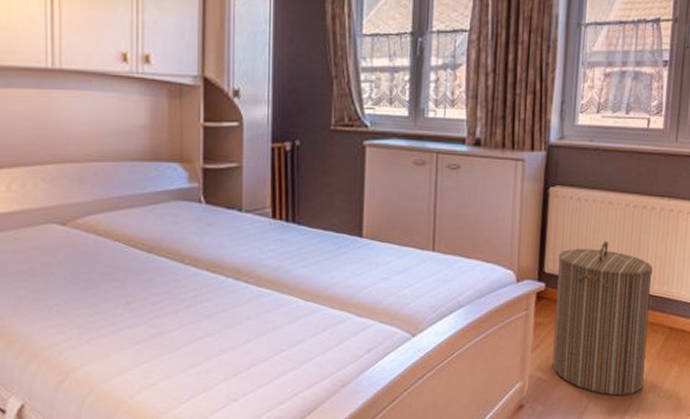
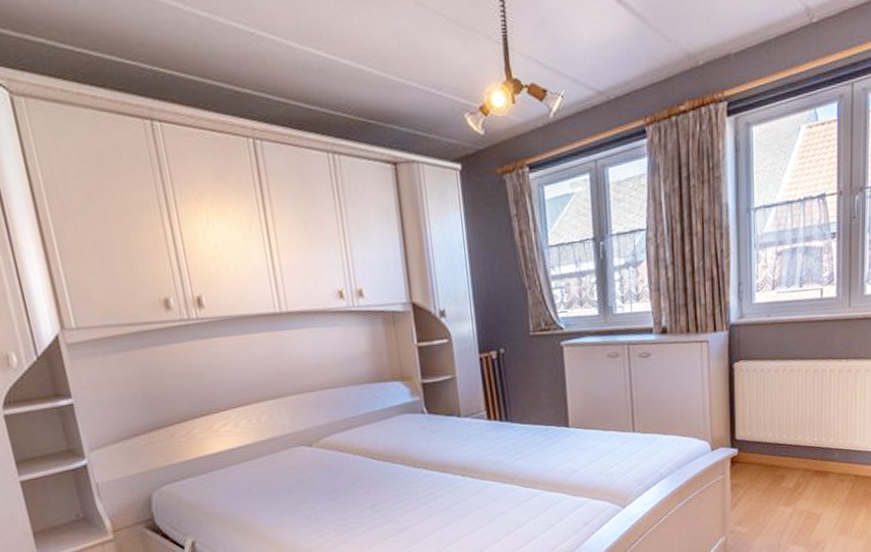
laundry hamper: present [552,240,653,396] -> none [747,404,836,541]

